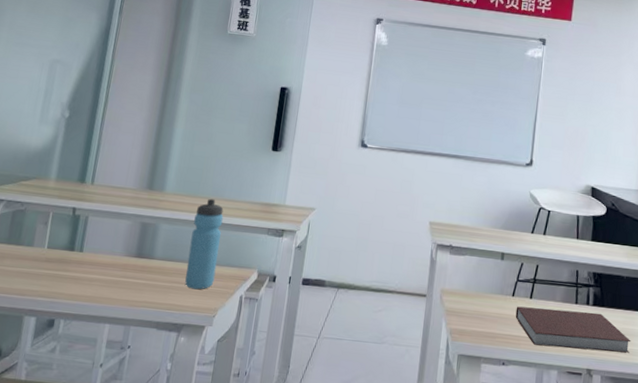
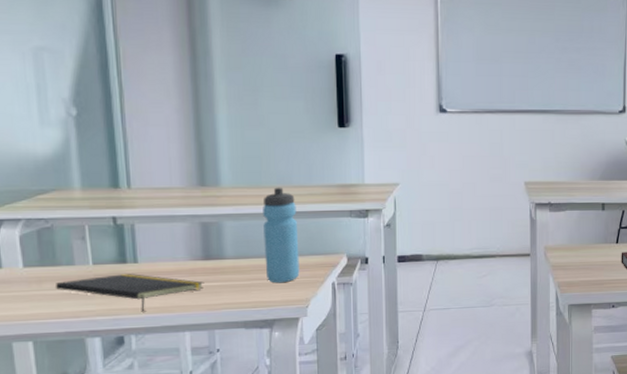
notepad: none [12,260,132,299] -> present [54,274,204,312]

